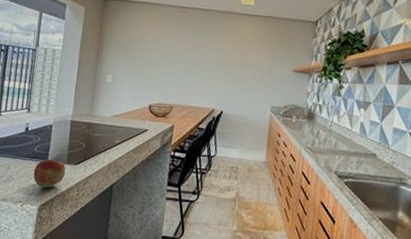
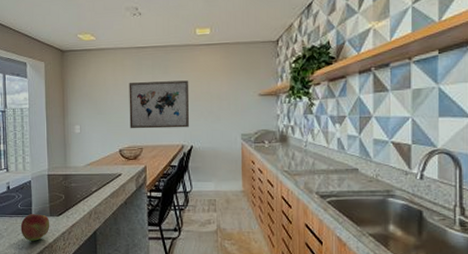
wall art: none [163,40,228,93] -> present [129,80,190,129]

